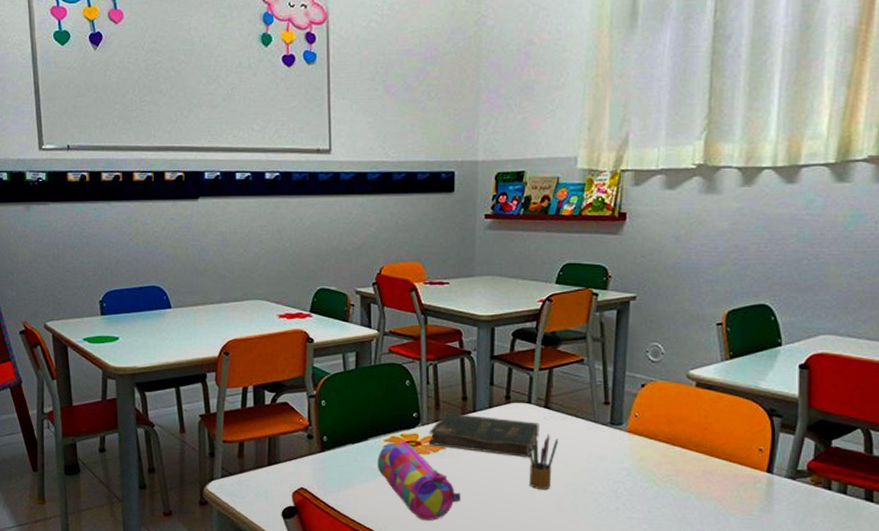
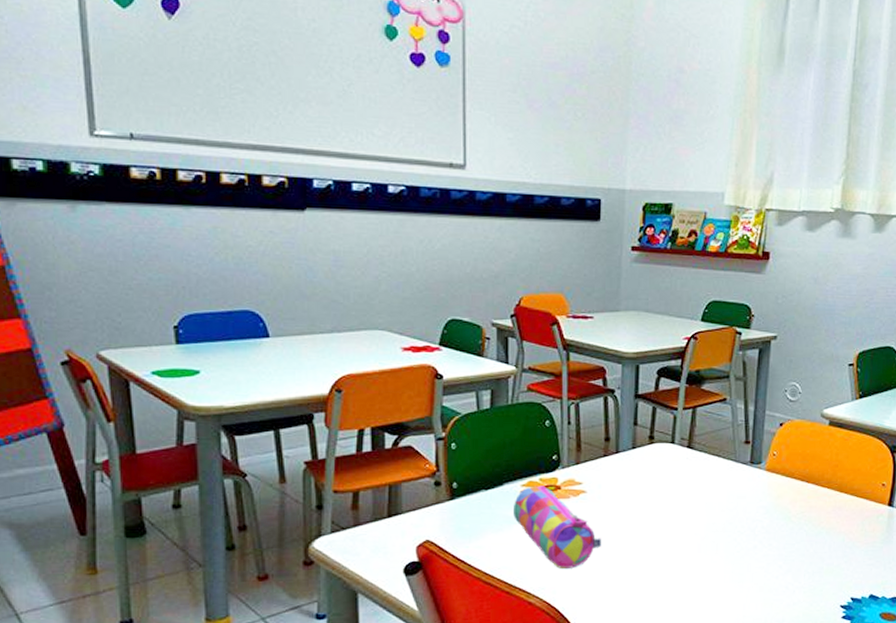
bible: present [428,412,539,458] -> none [569,454,682,500]
pencil box: present [527,434,558,489] -> none [670,475,700,531]

